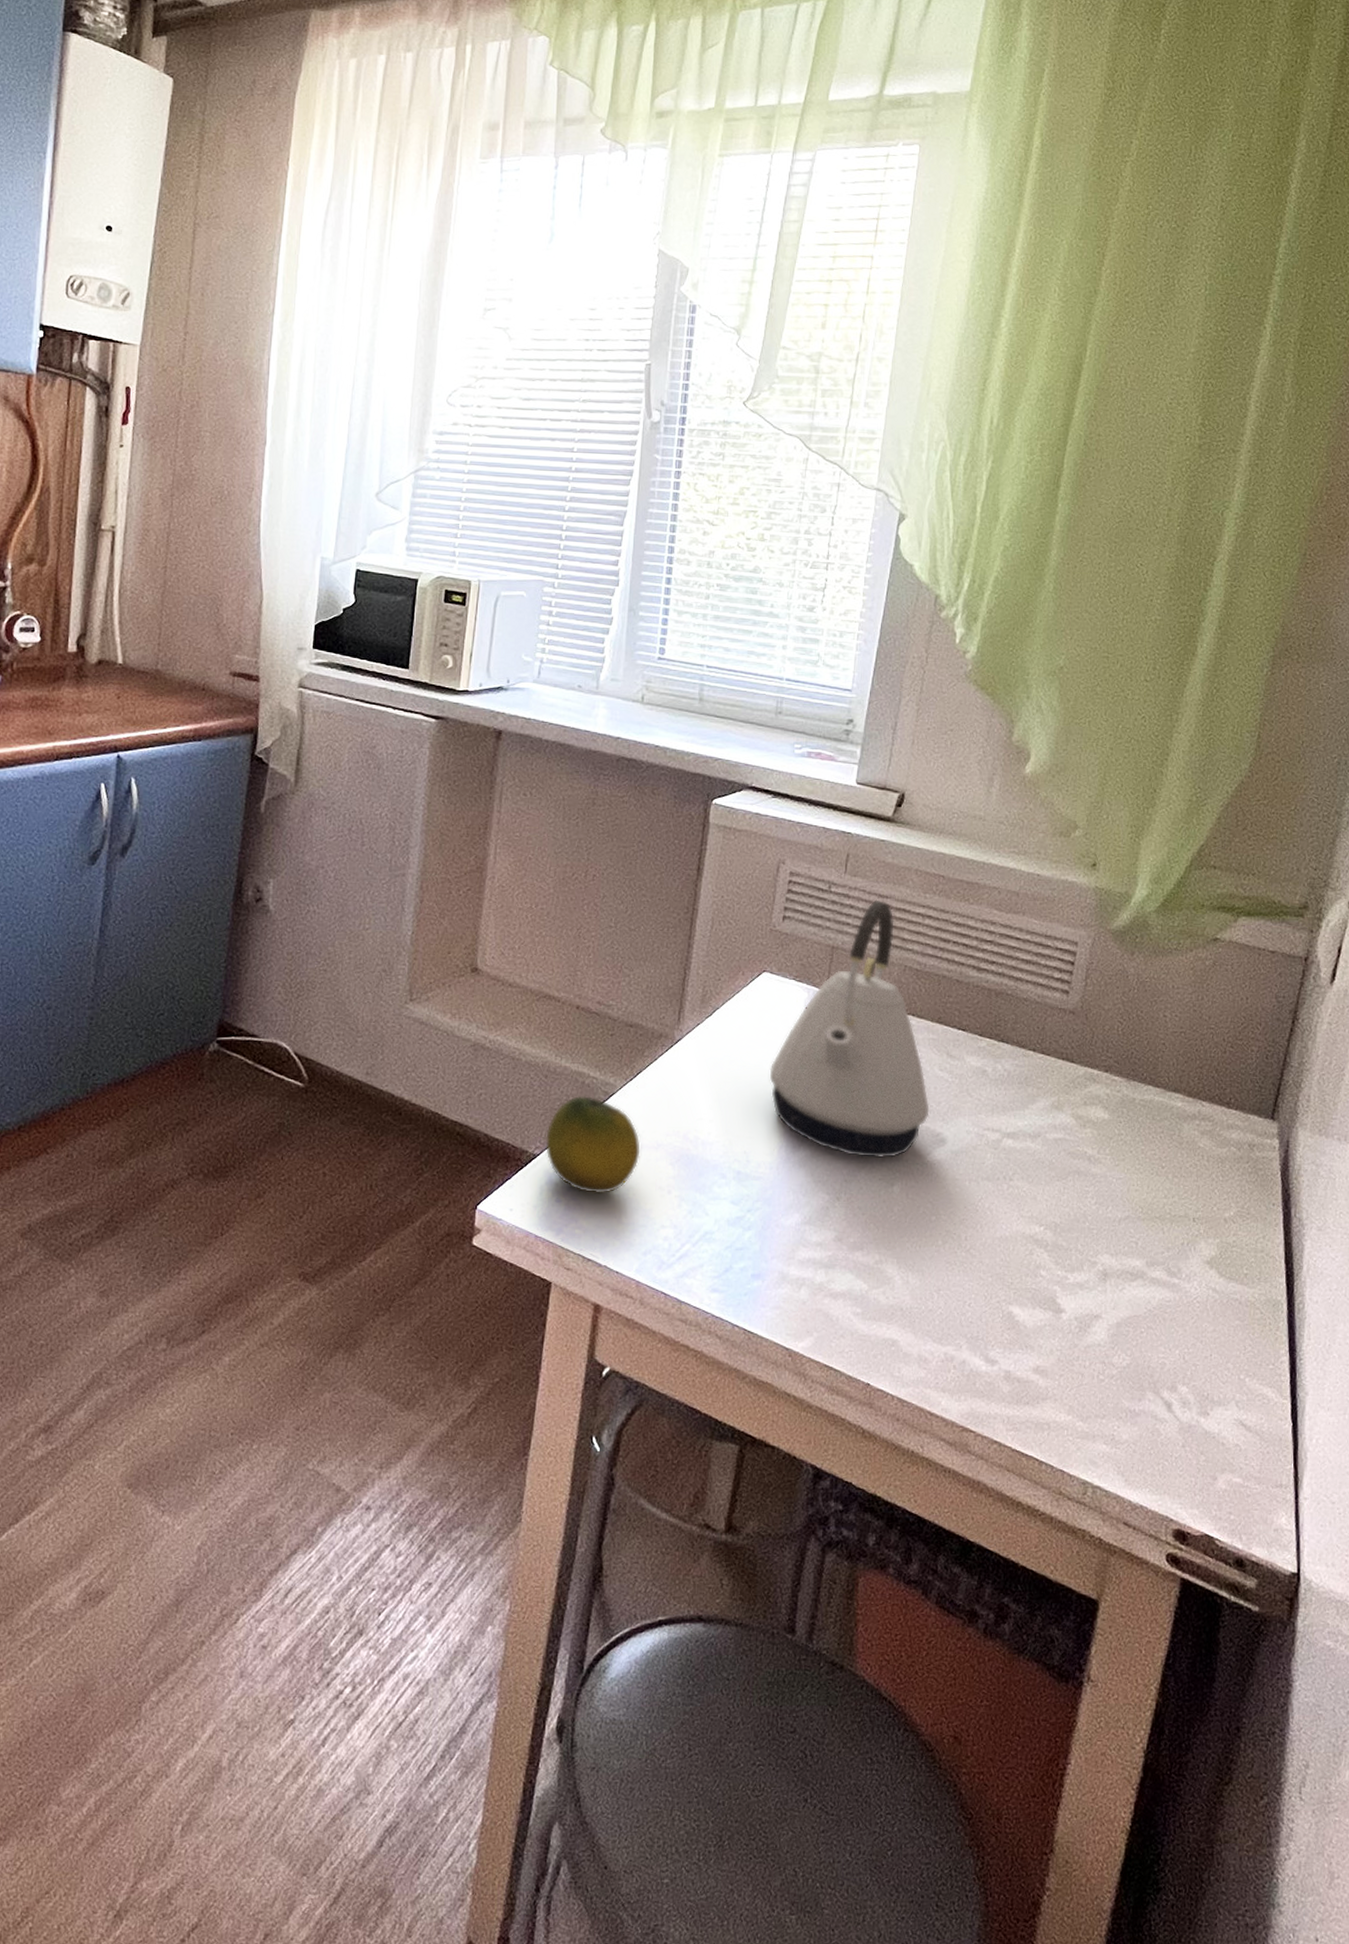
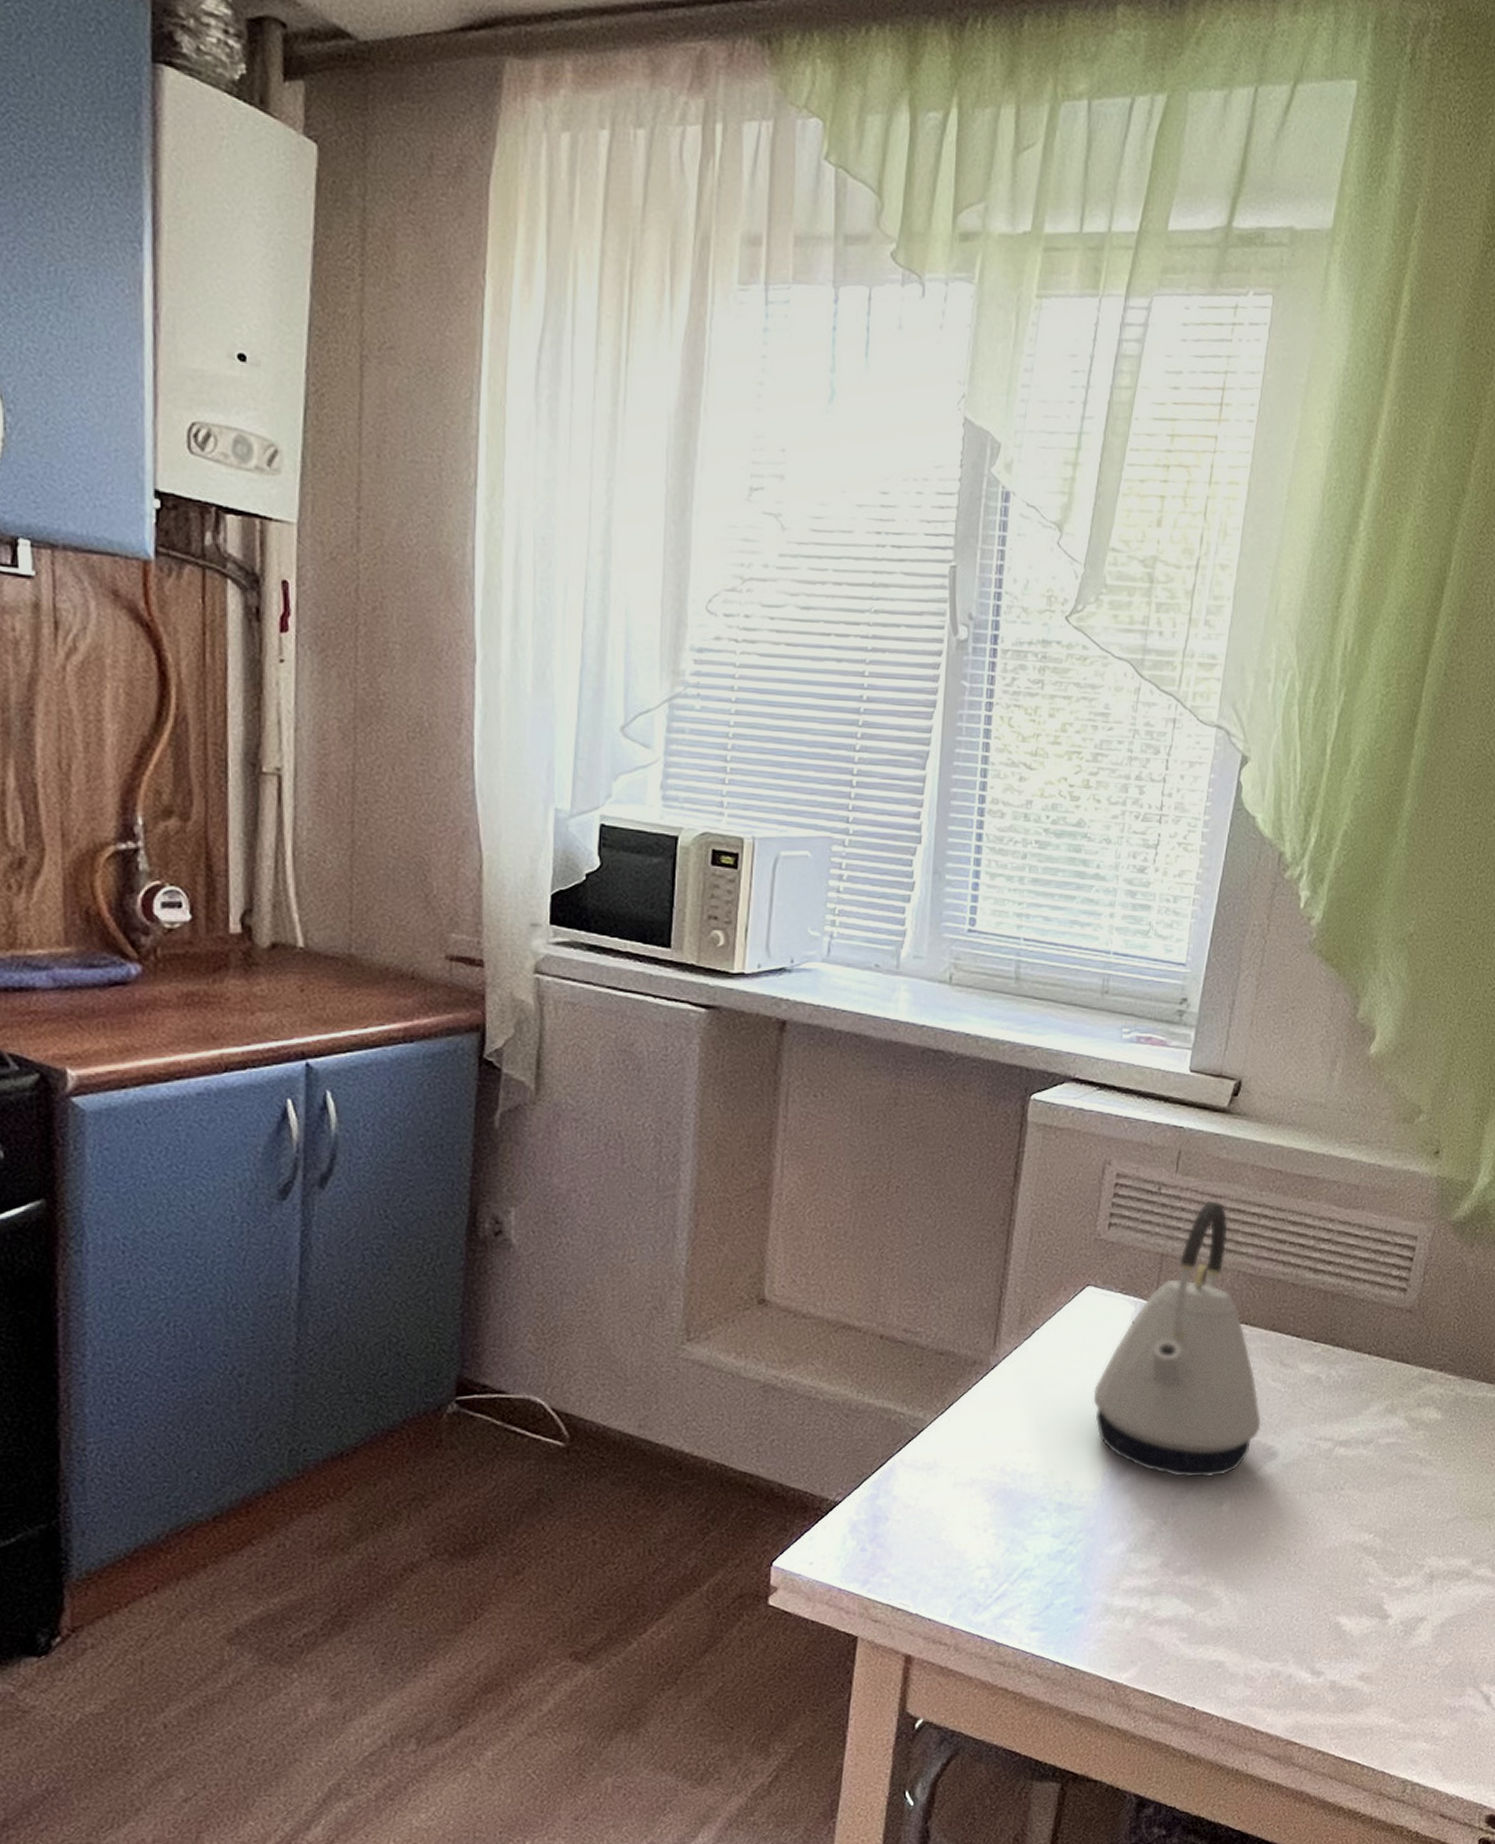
fruit: present [545,1096,640,1193] -> none [848,1434,953,1538]

